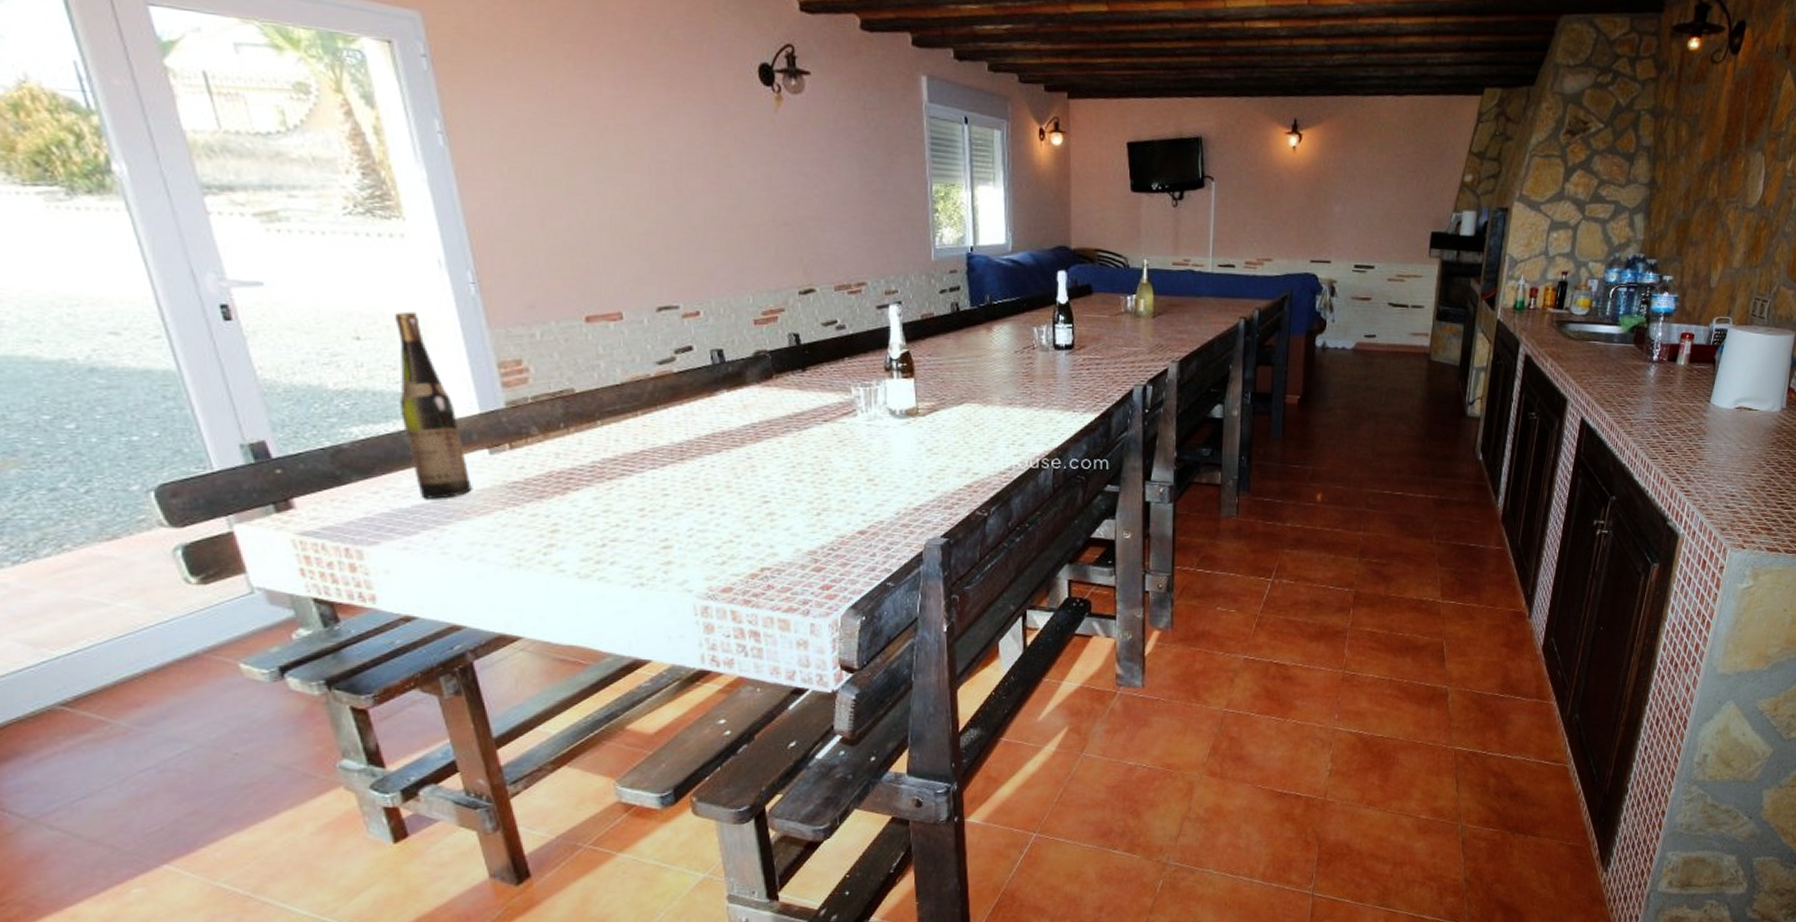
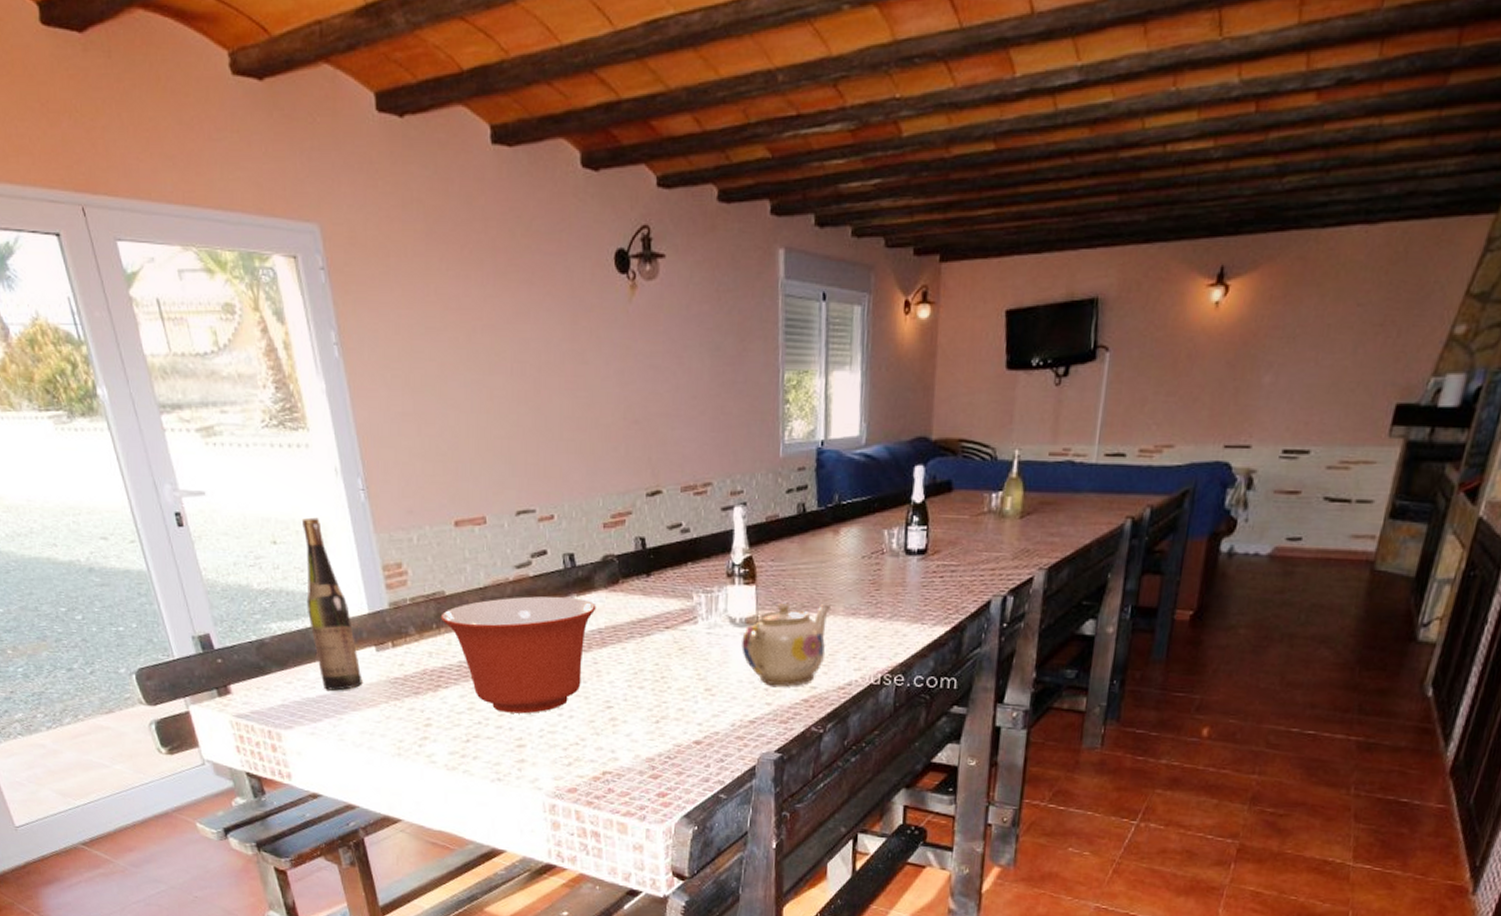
mixing bowl: none [569,392,749,513] -> present [440,596,596,714]
teapot: none [903,394,988,474] -> present [741,602,831,686]

